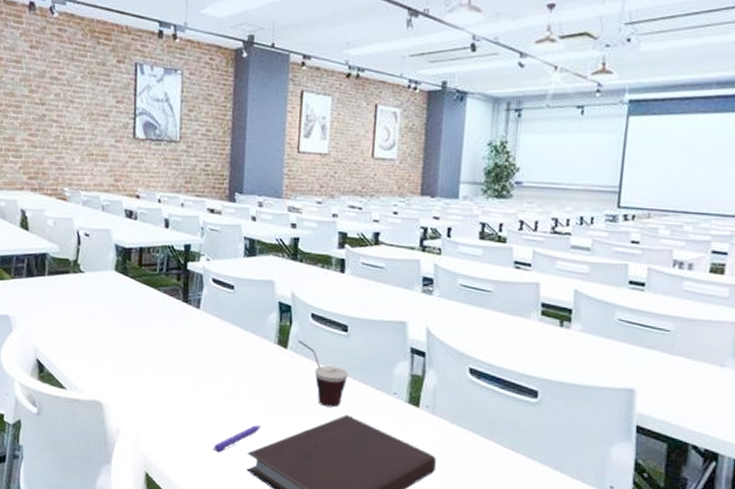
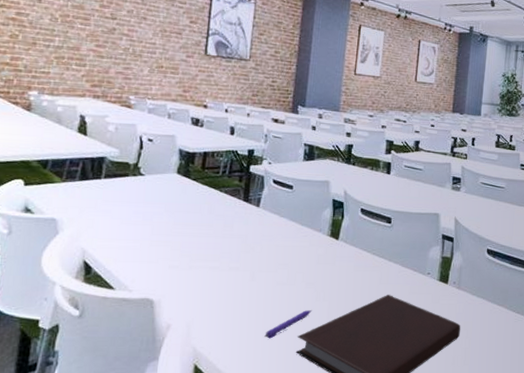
cup: present [298,340,349,407] -> none [349,232,391,289]

